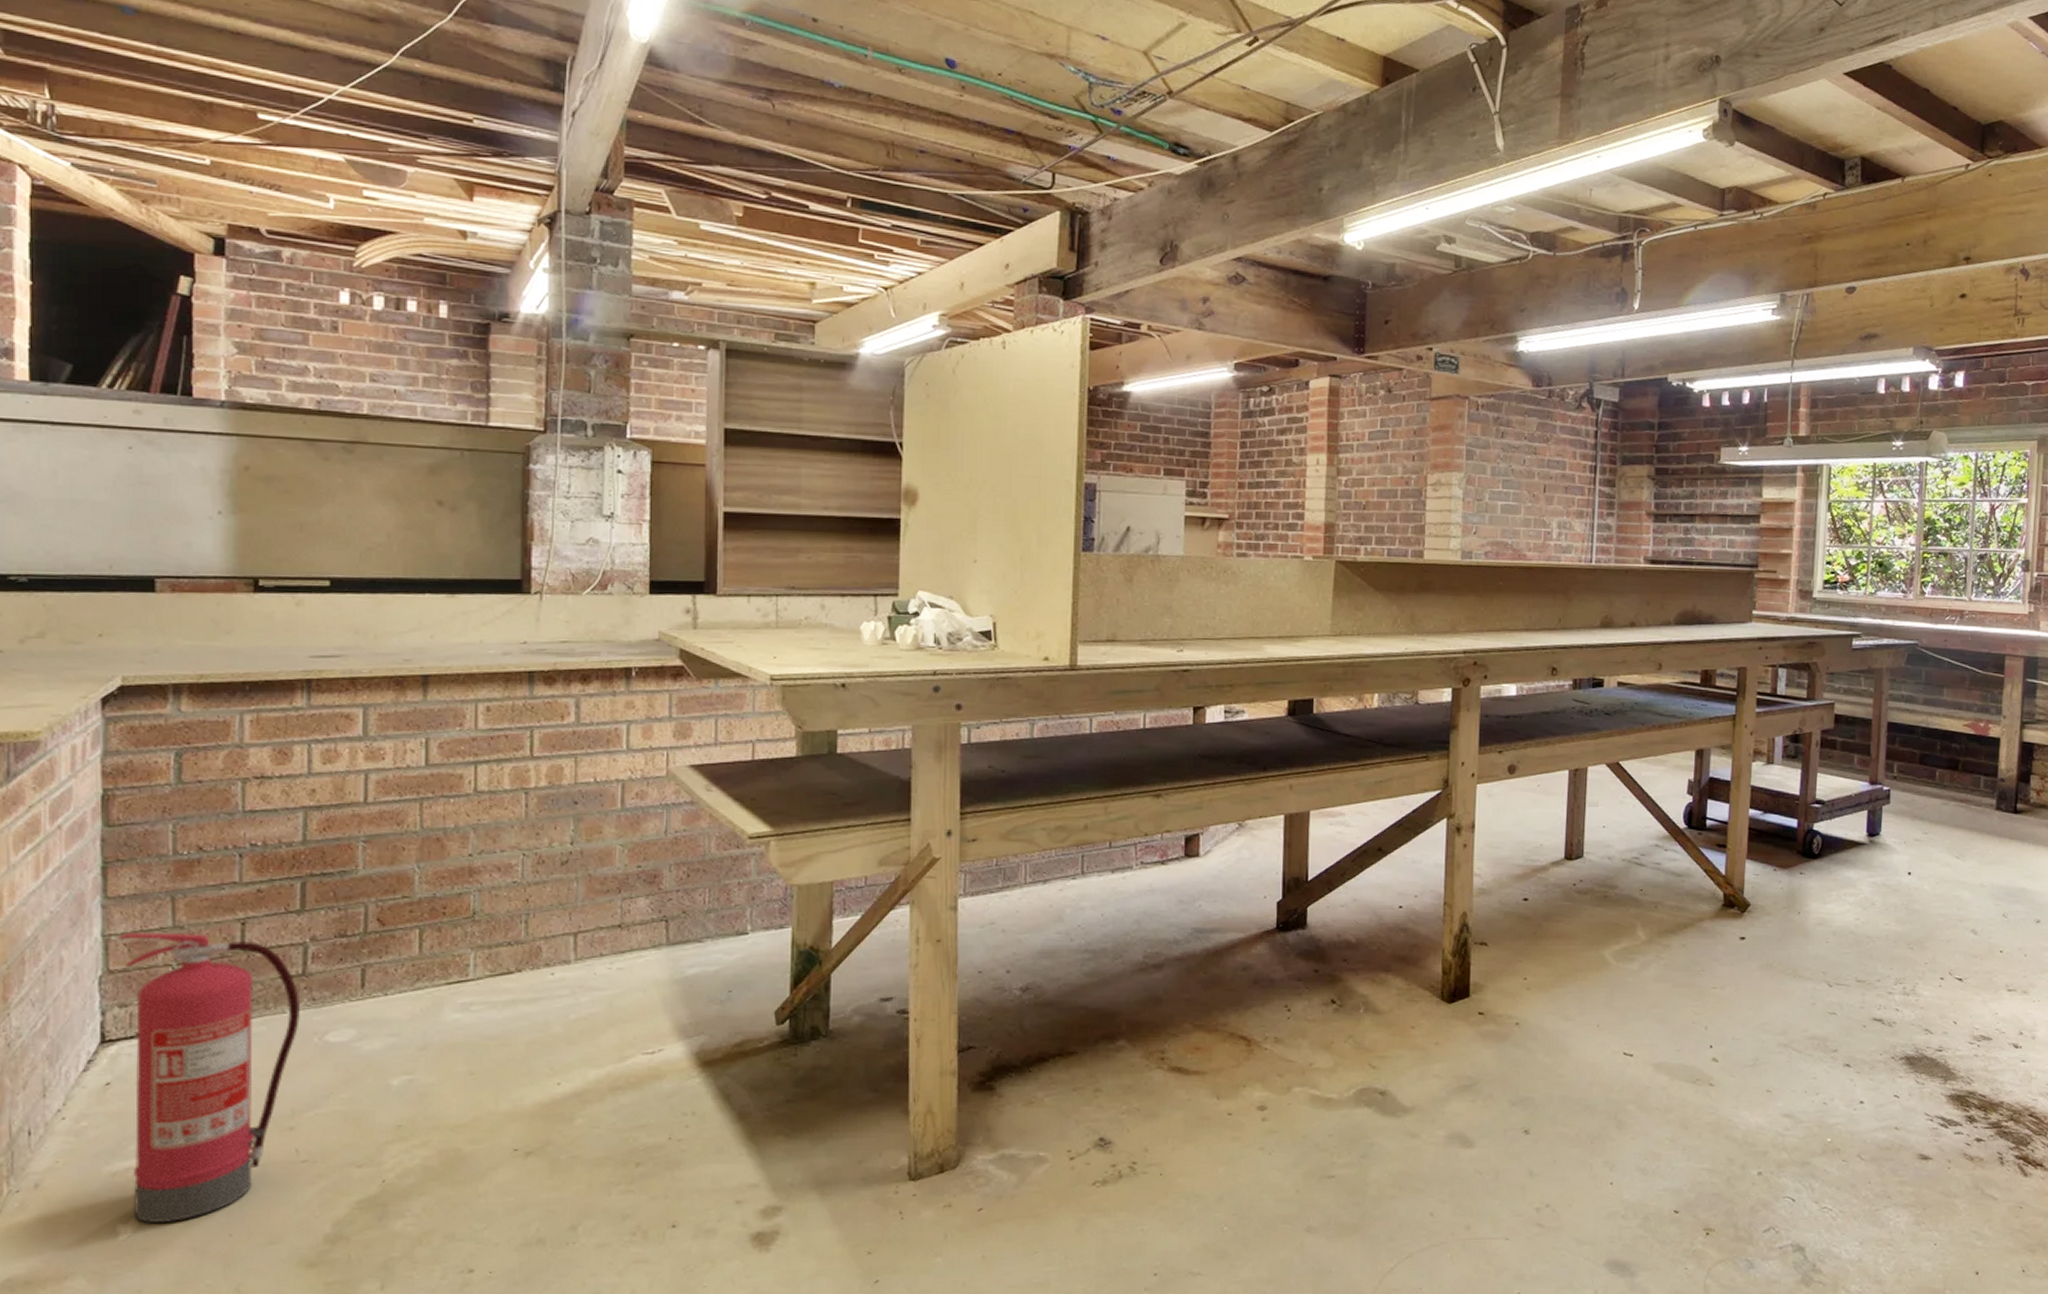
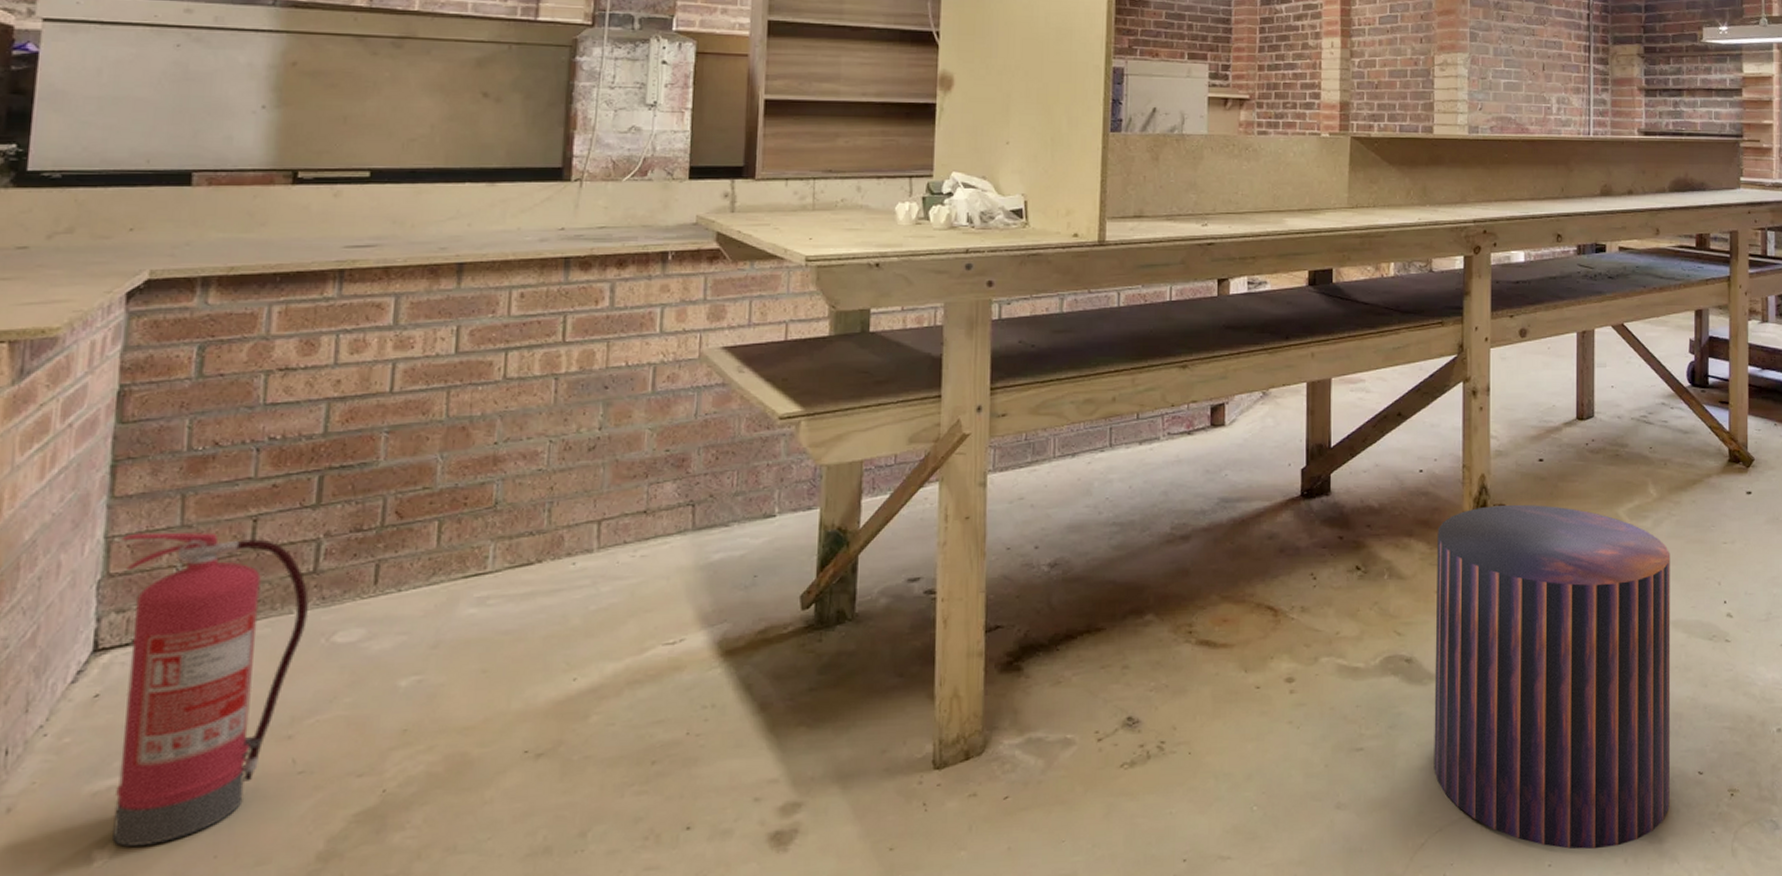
stool: none [1405,943,1657,1280] -> present [1434,504,1671,850]

